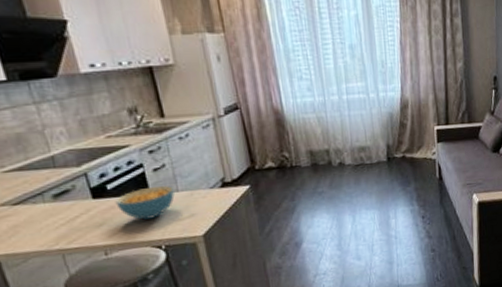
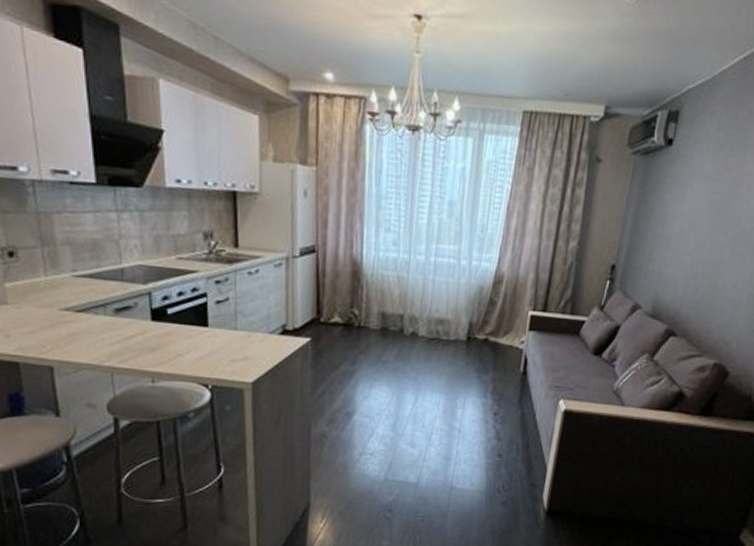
cereal bowl: present [115,185,175,220] -> none [172,319,232,354]

